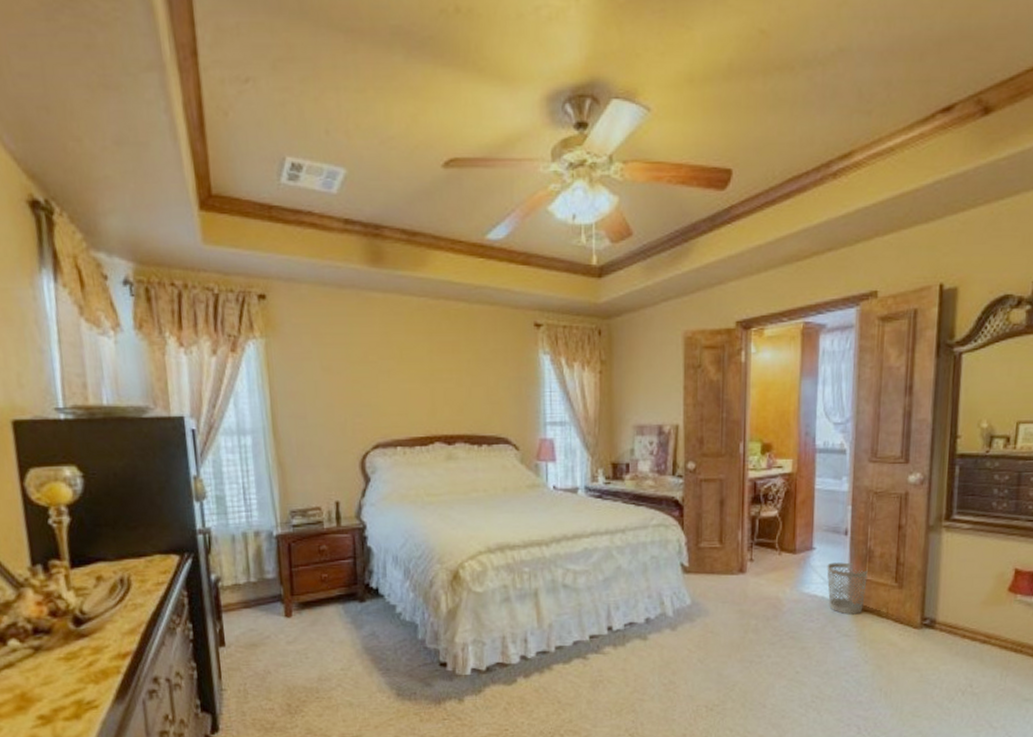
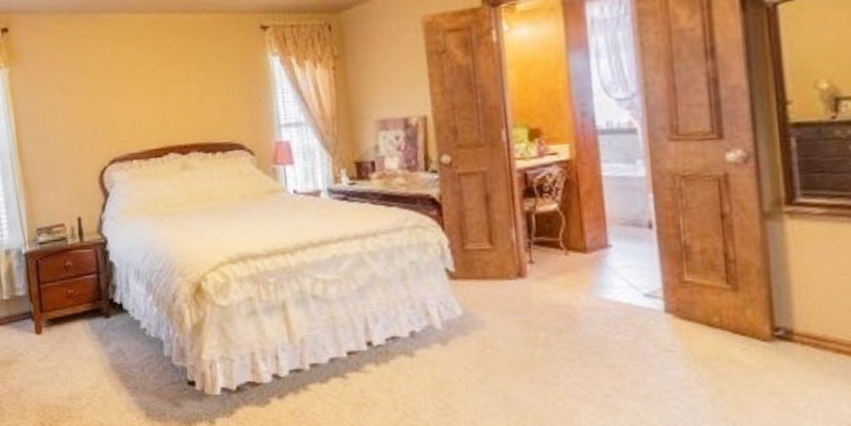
wastebasket: present [827,562,868,615] -> none [630,261,687,325]

